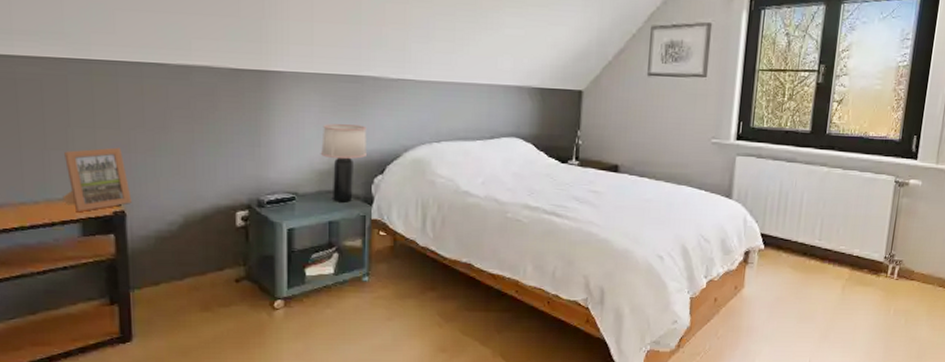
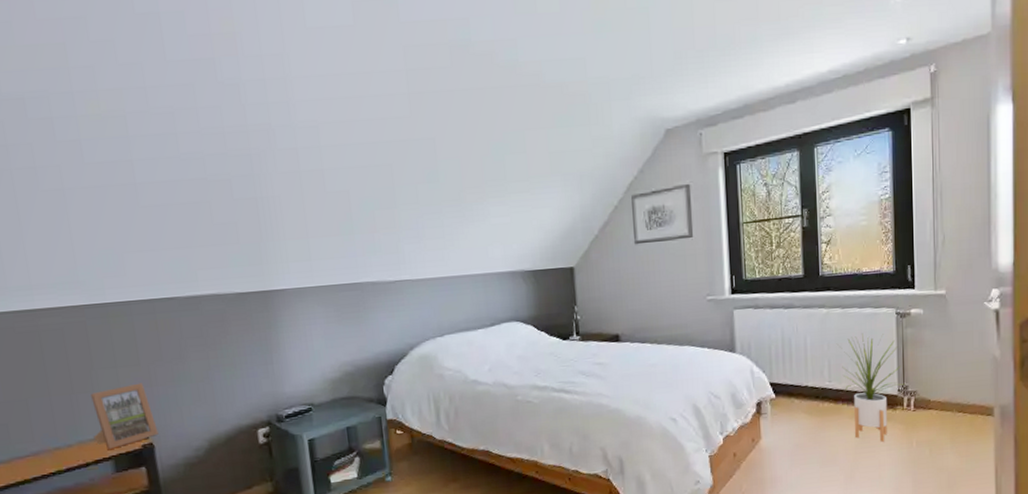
table lamp: present [320,124,368,202] -> none [329,330,376,408]
house plant: none [833,196,893,306] -> present [837,333,906,442]

